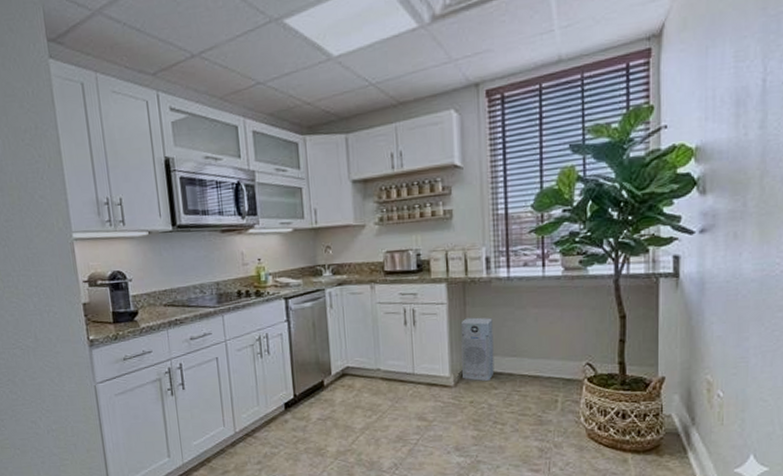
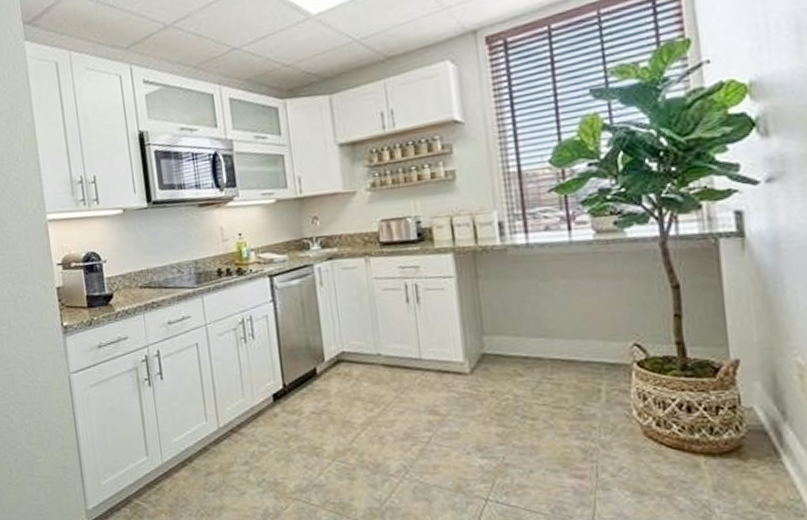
air purifier: present [460,317,495,382] -> none [473,291,519,368]

